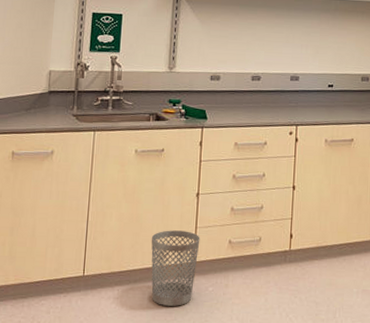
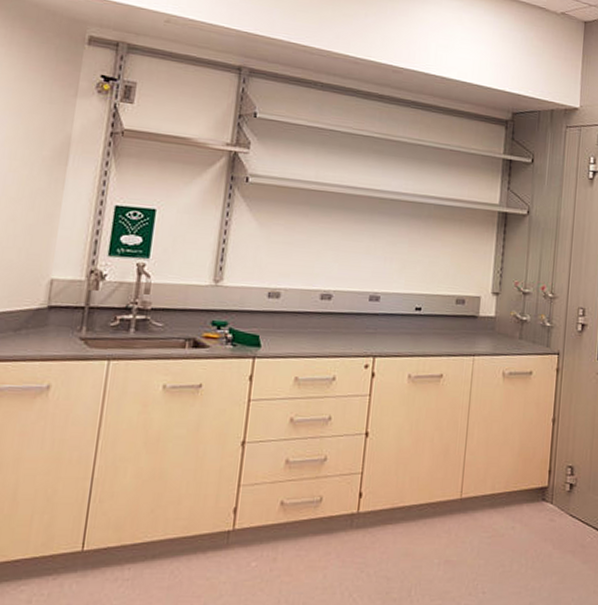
wastebasket: present [151,230,200,306] -> none [174,489,244,588]

